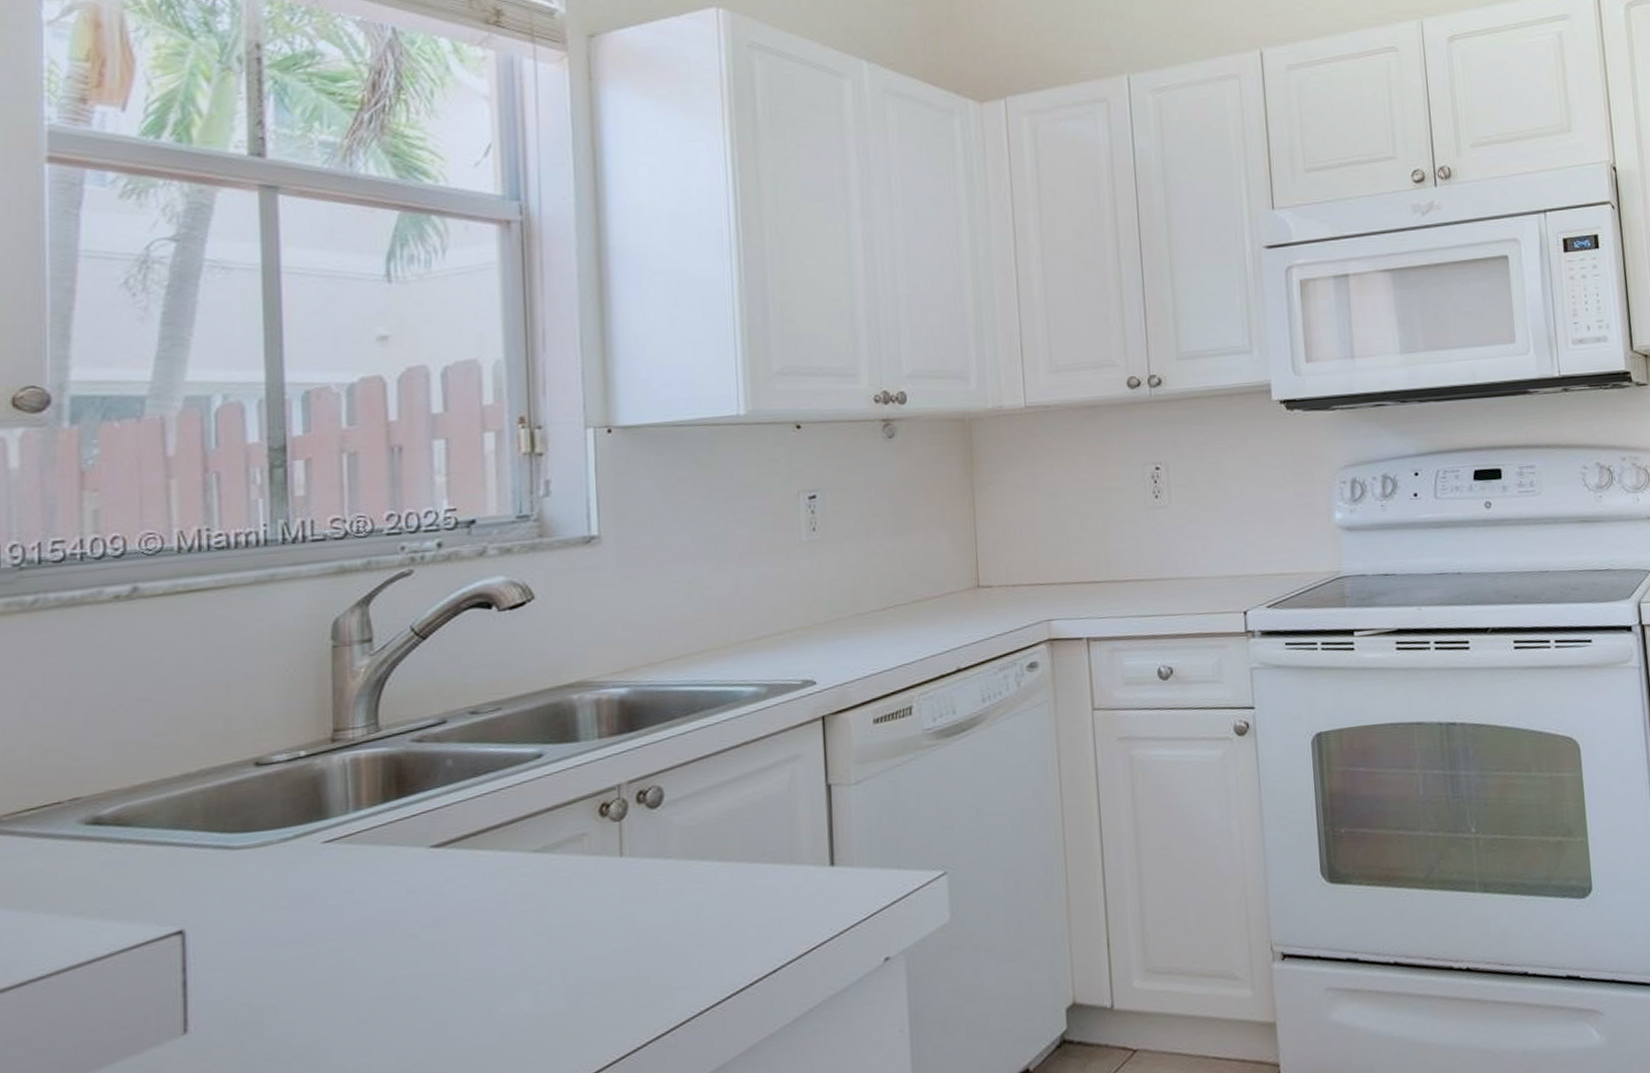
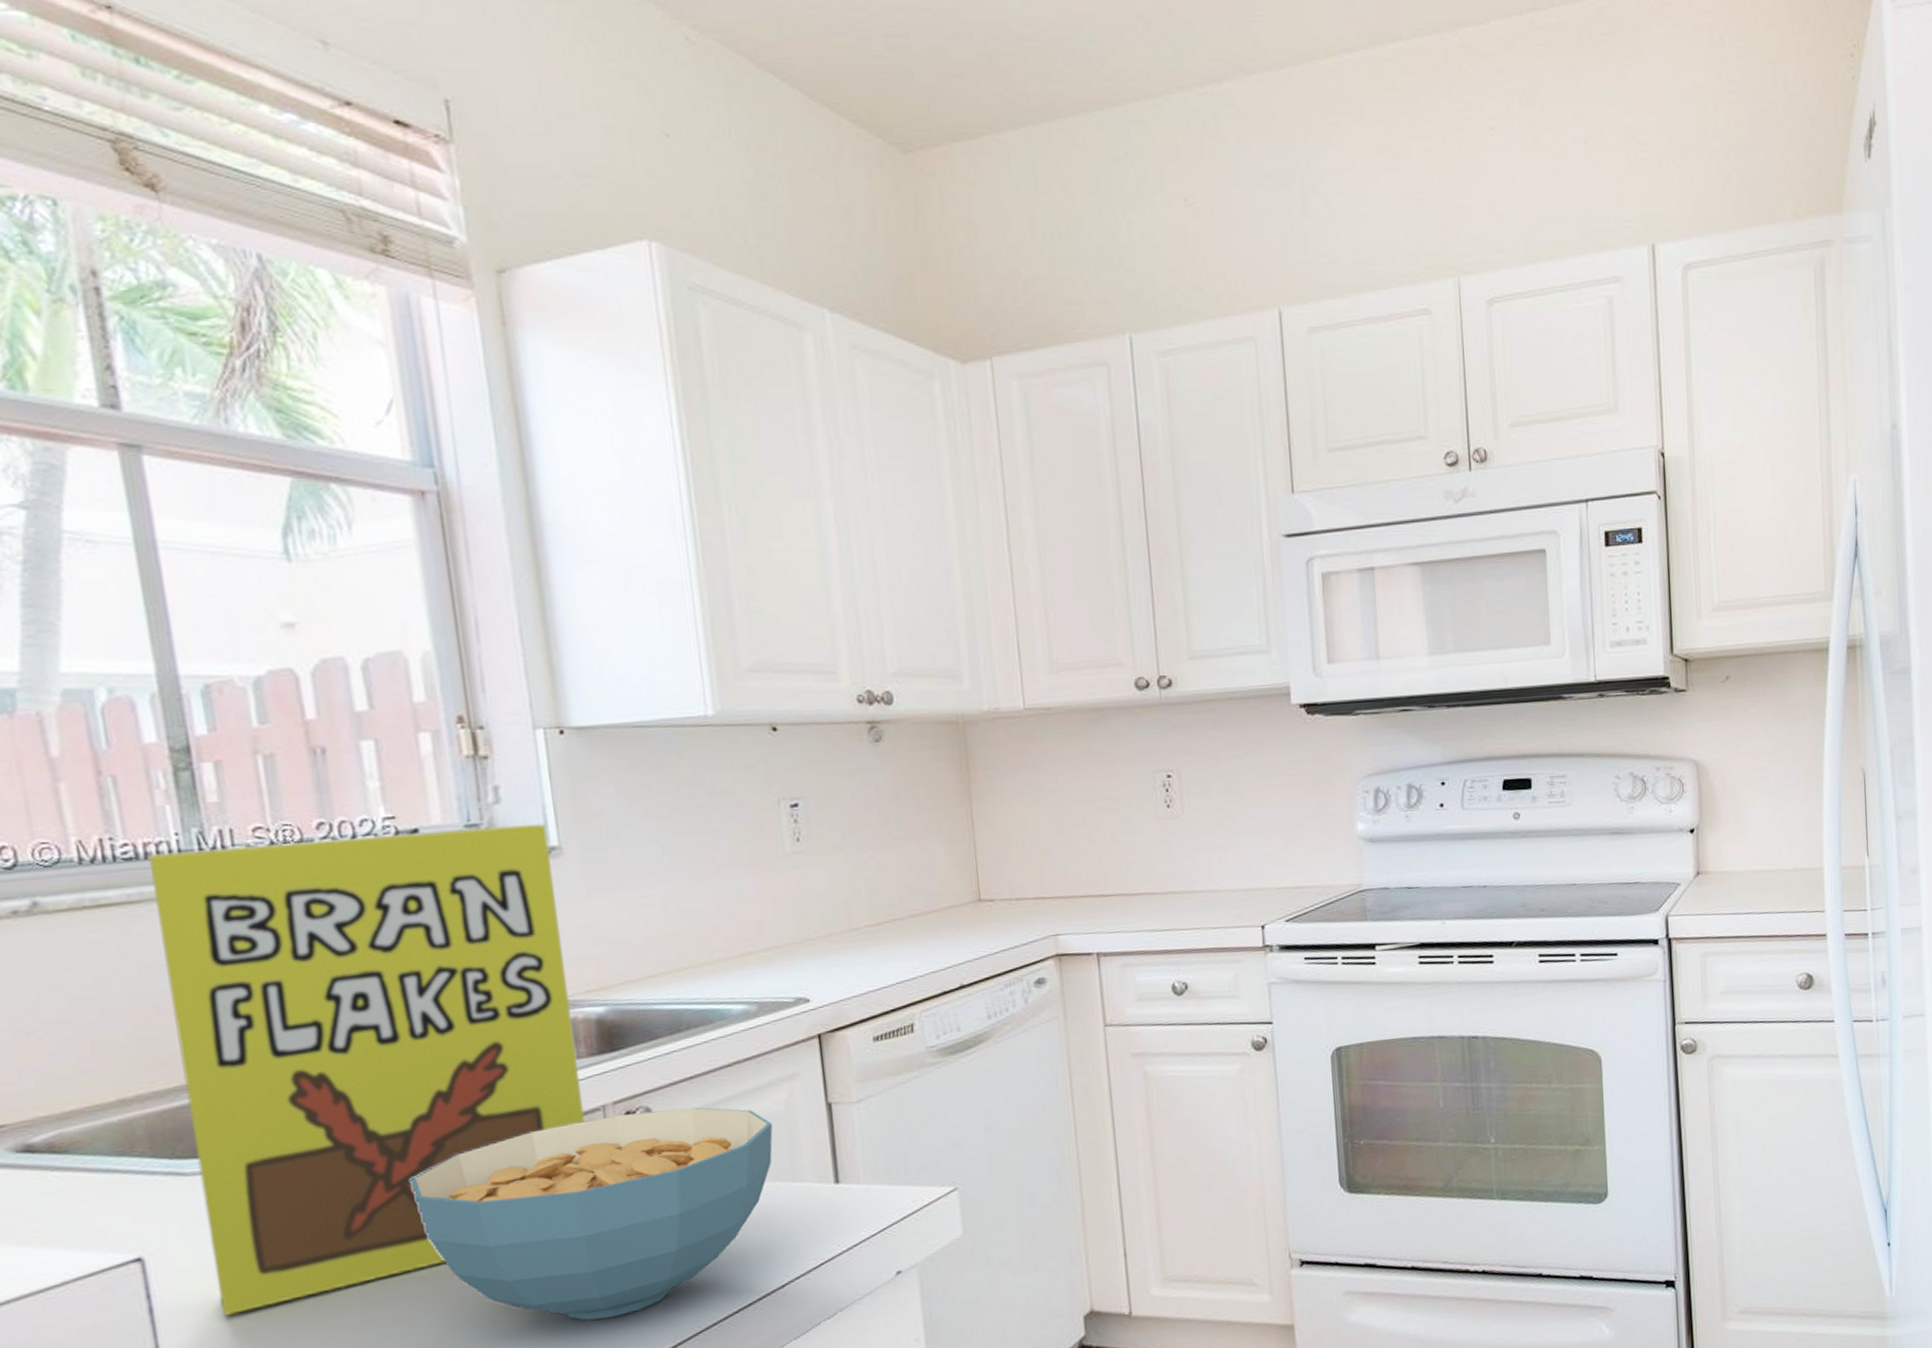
cereal box: none [239,514,601,990] -> present [149,823,586,1316]
cereal bowl: none [435,787,775,1003] -> present [410,1107,773,1321]

